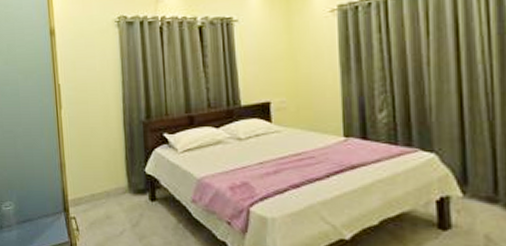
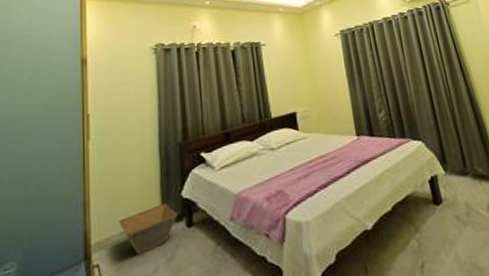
basket: none [90,175,141,216] -> present [119,202,177,255]

